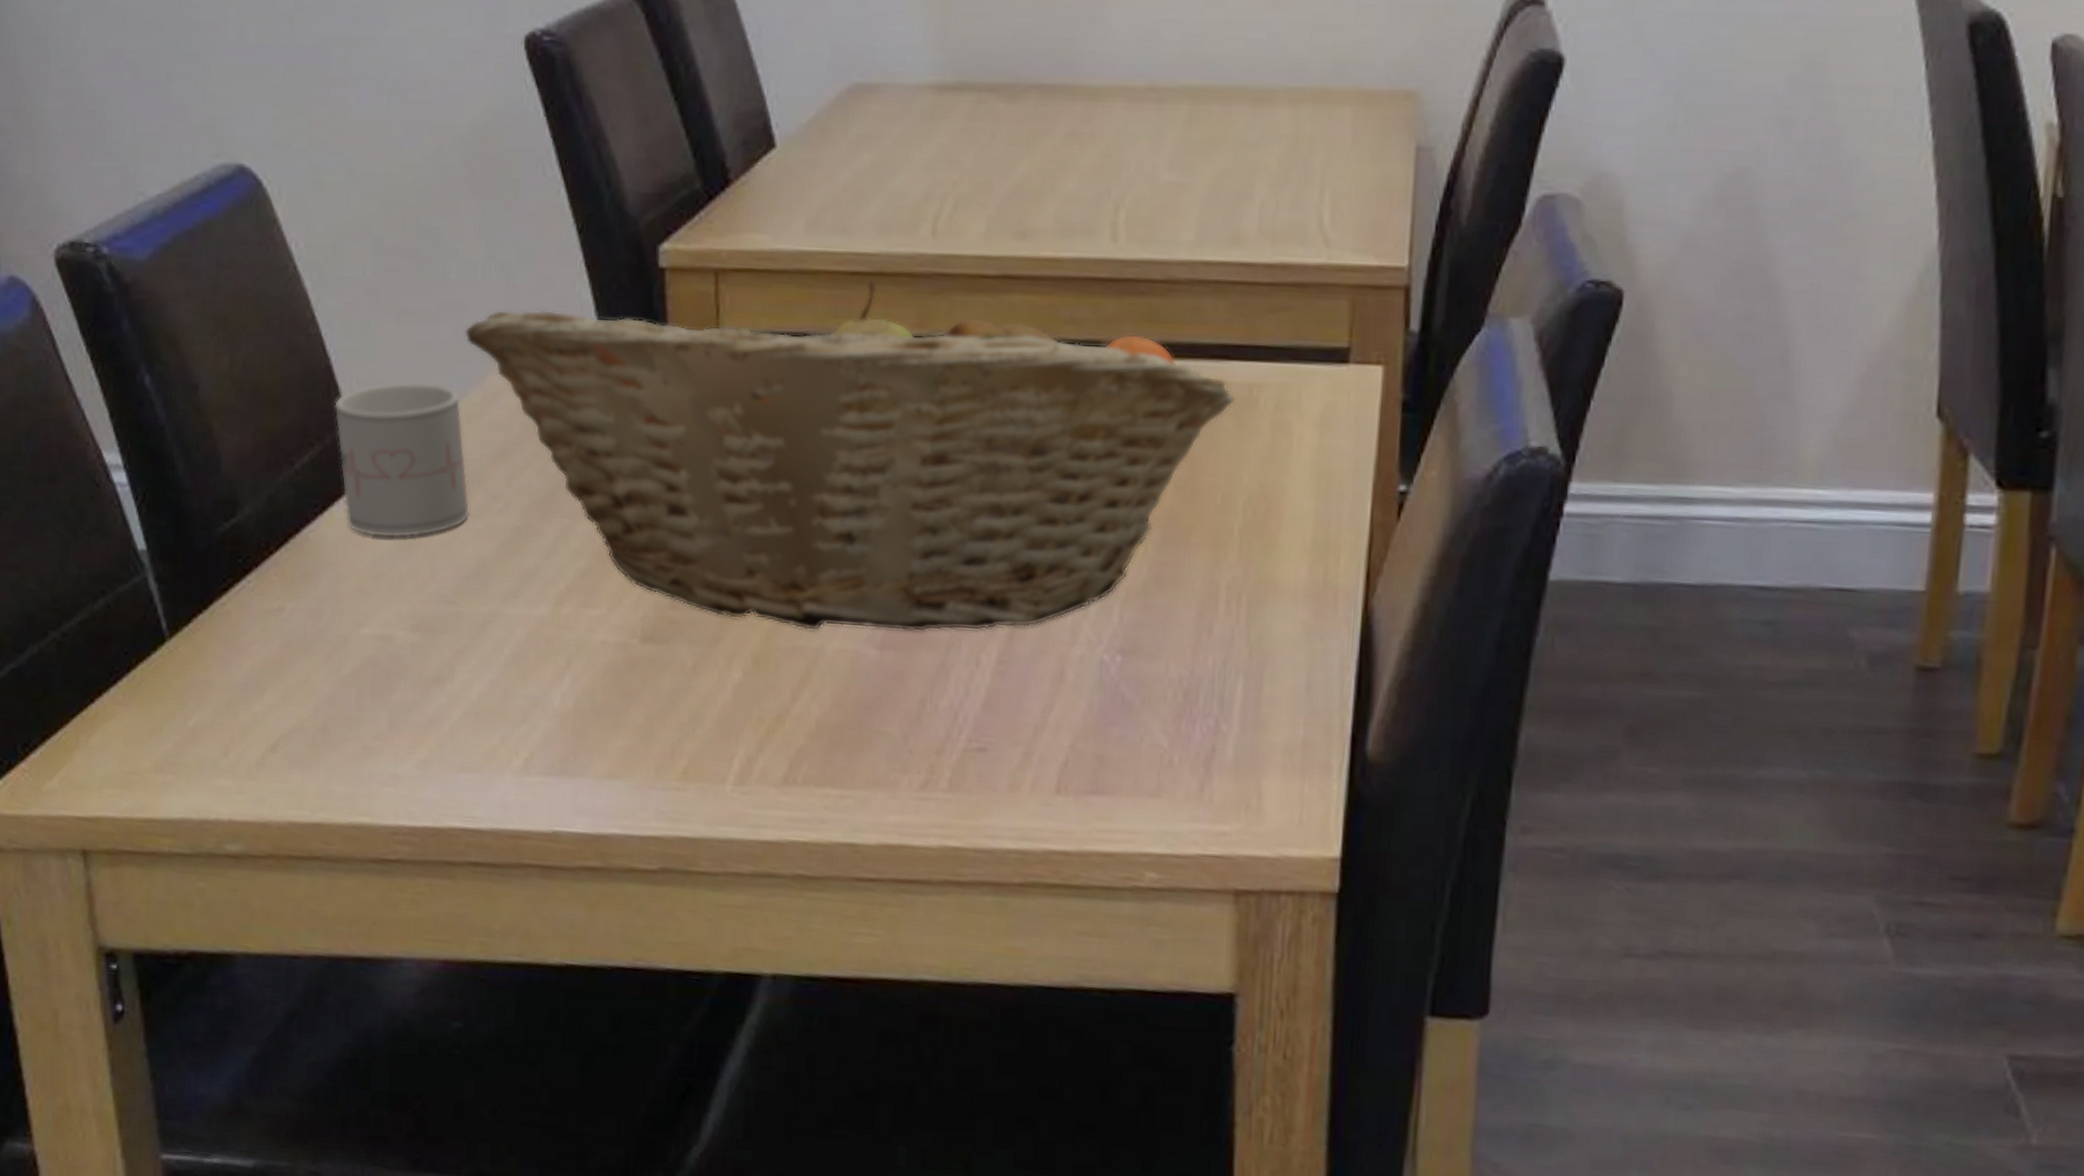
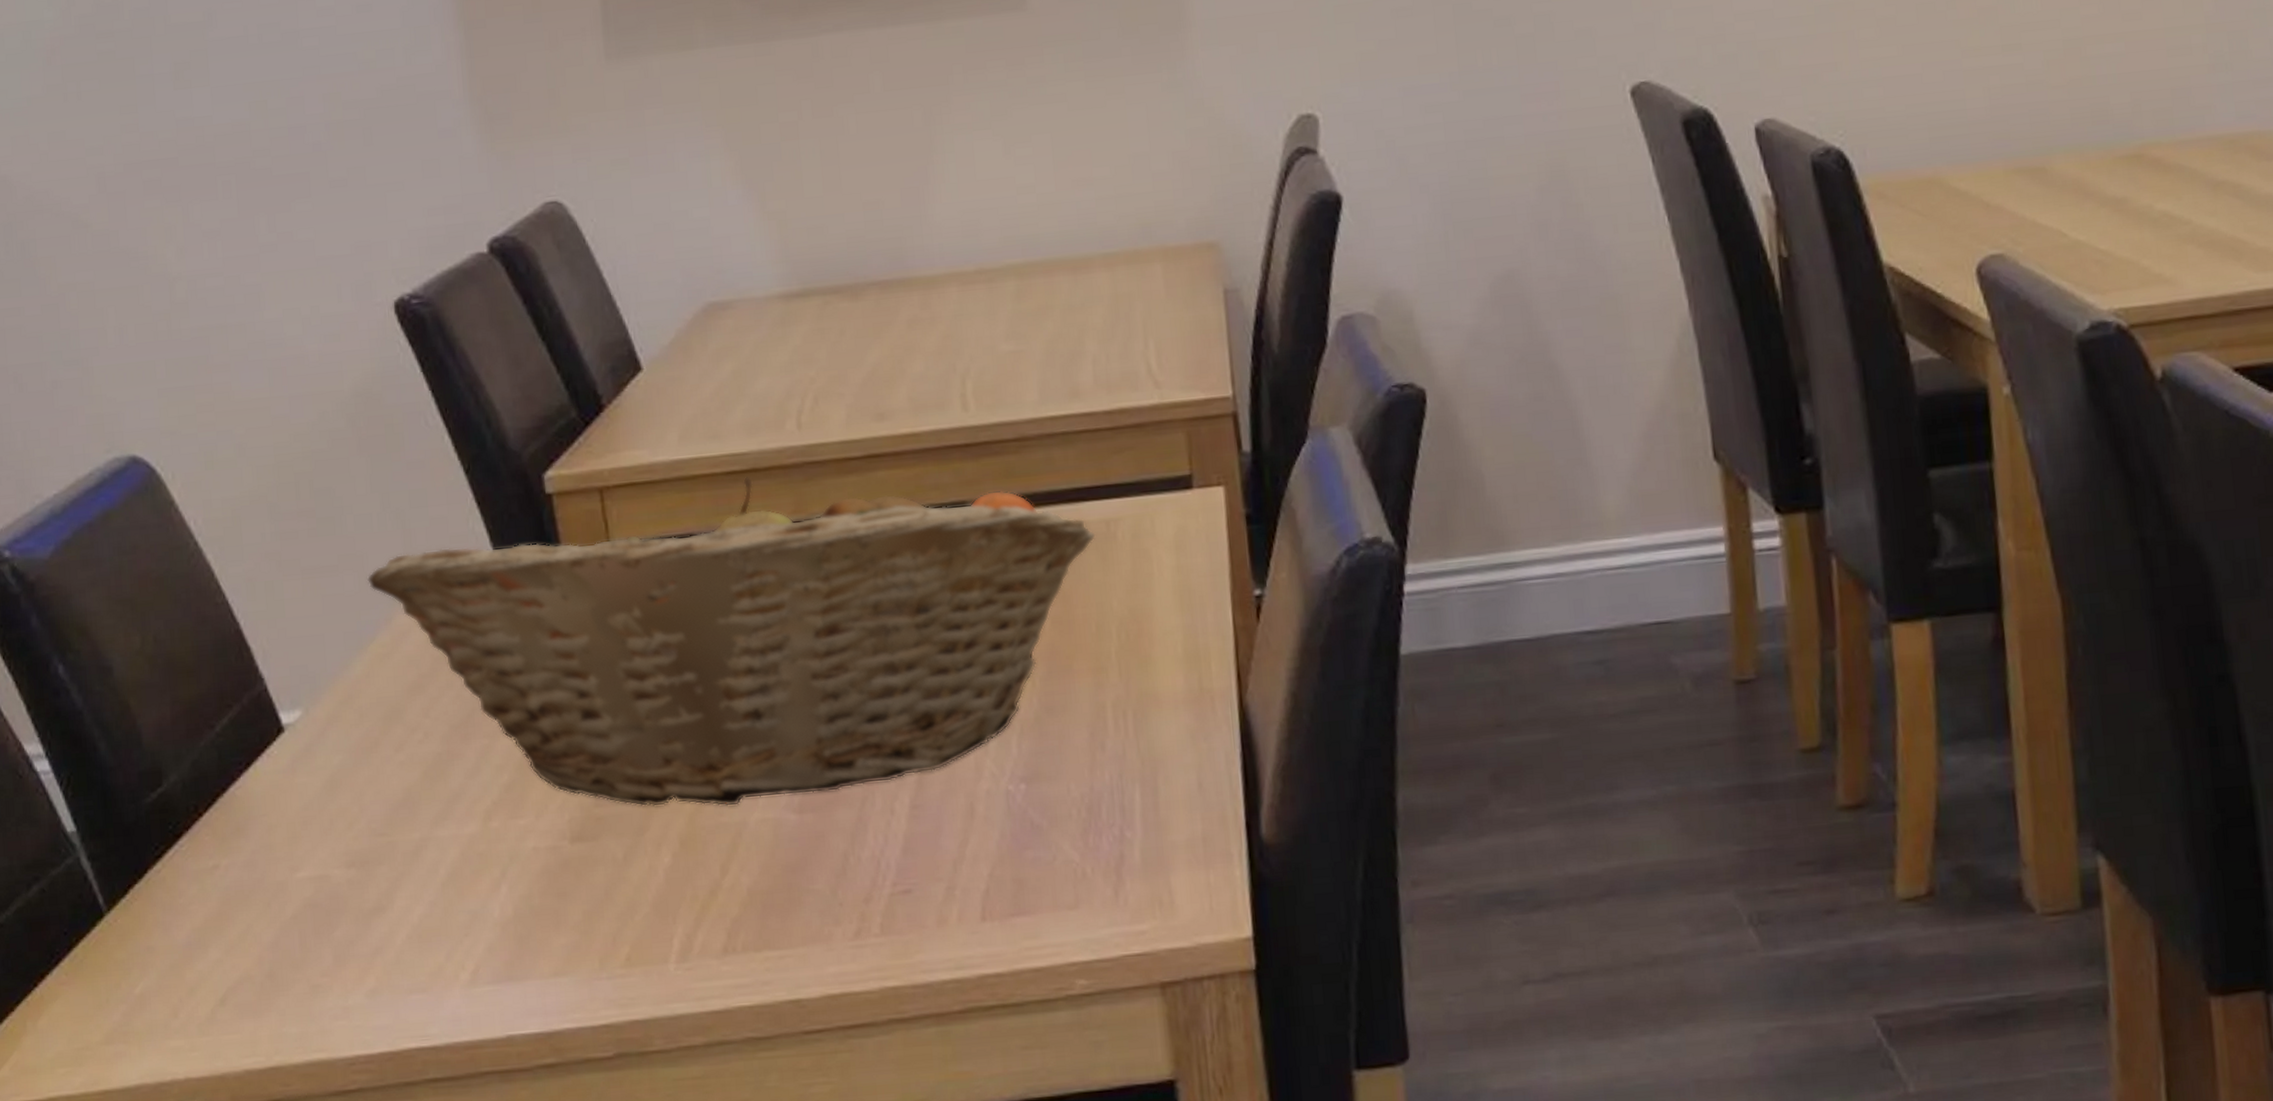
mug: present [334,382,470,538] -> none [248,631,392,784]

